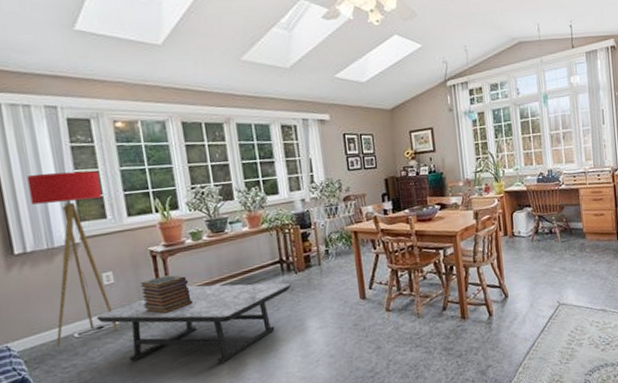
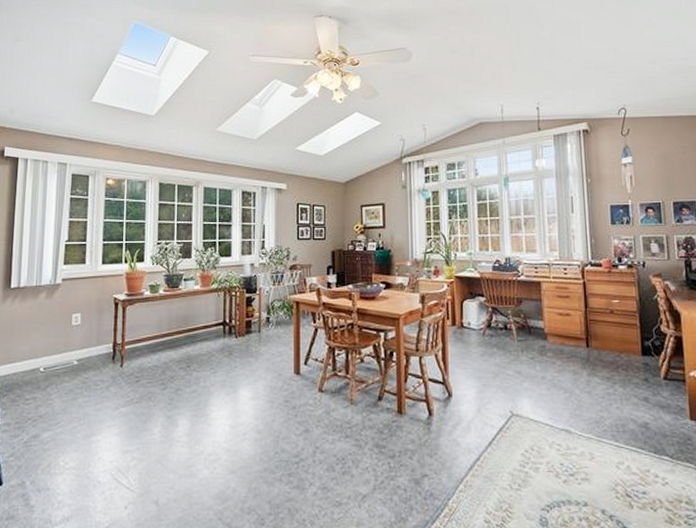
floor lamp: present [27,171,118,347] -> none [25,219,86,378]
coffee table: present [96,283,292,365] -> none [60,337,231,421]
book stack: present [140,275,193,314] -> none [99,324,142,361]

